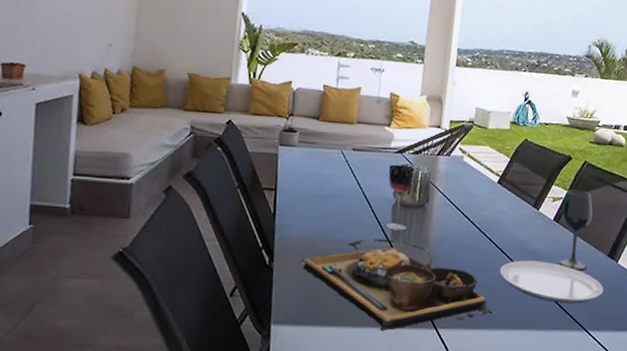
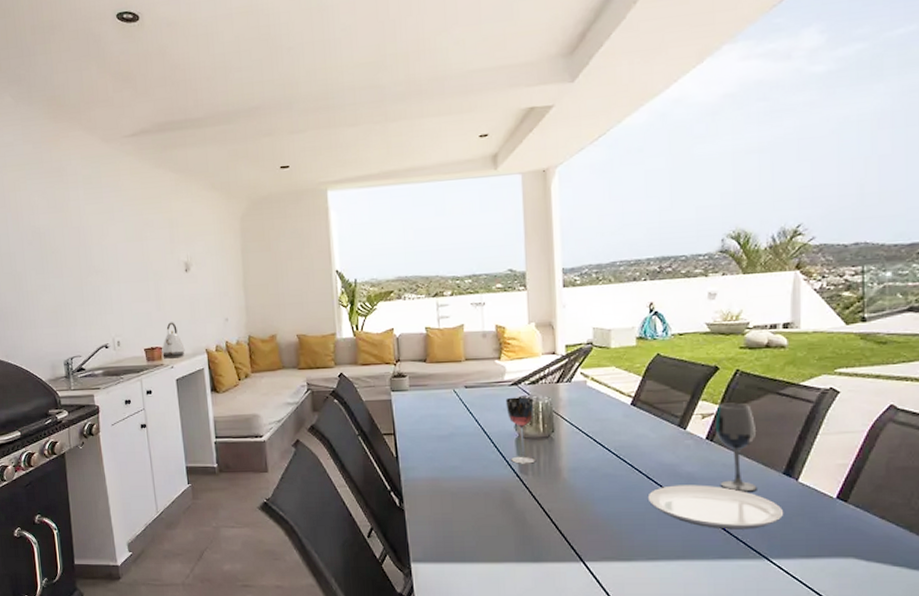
kettle: none [22,37,54,80] -> present [161,322,185,359]
platter: present [299,239,496,331] -> none [428,473,651,565]

